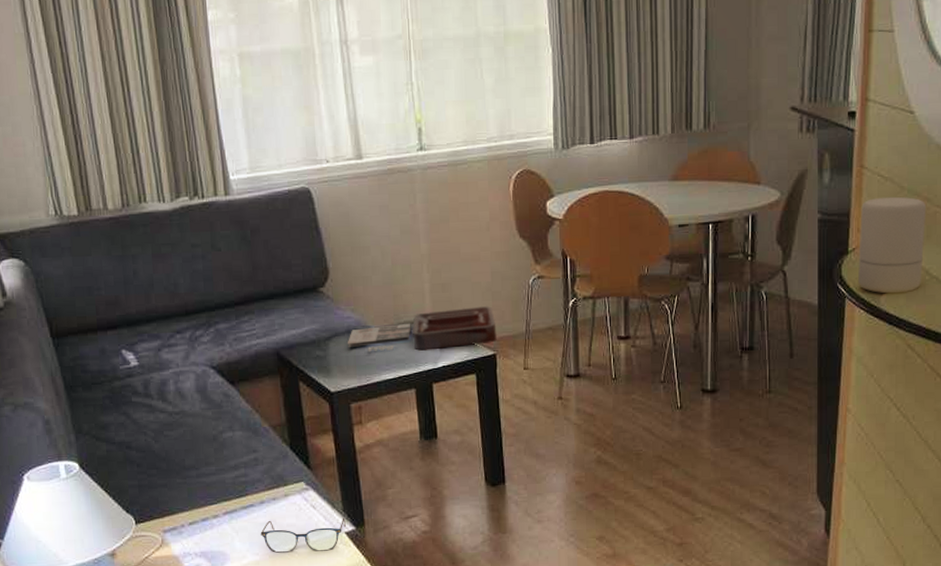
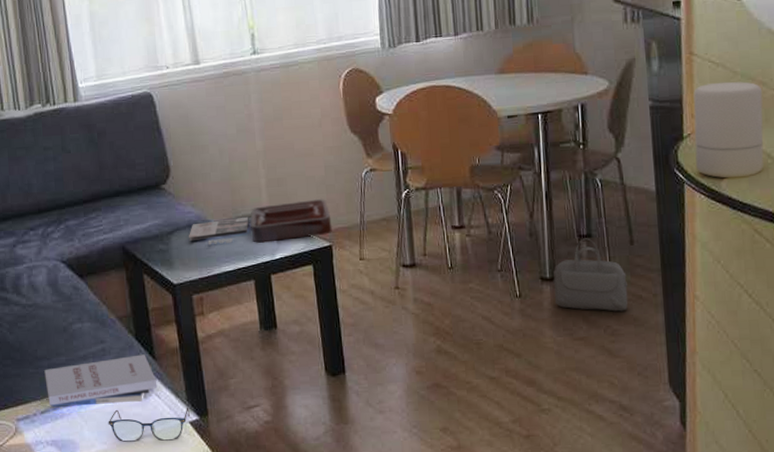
books: none [192,464,313,518] -> present [44,354,158,407]
handbag: none [714,350,784,424] -> present [553,238,629,312]

